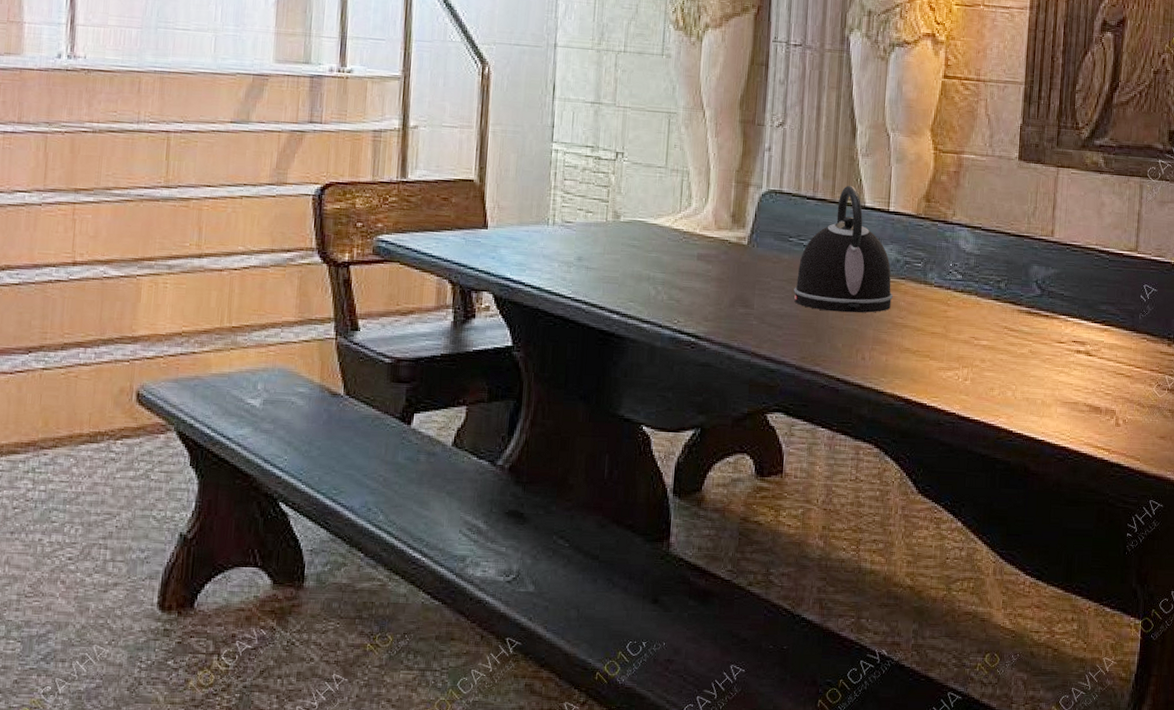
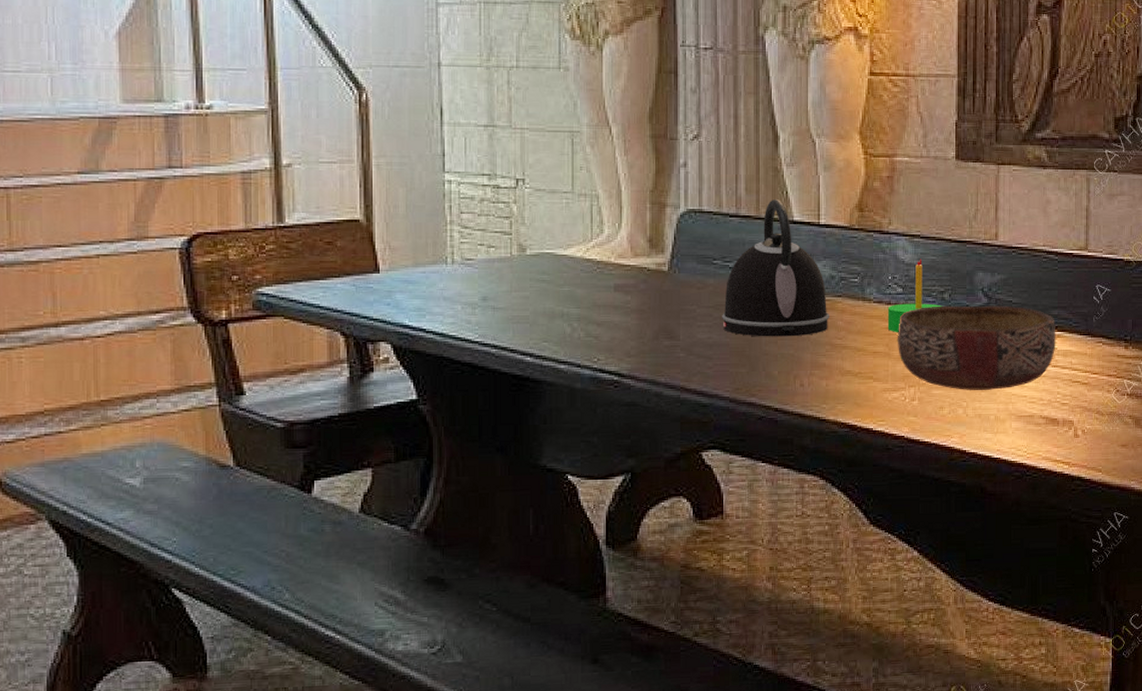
candle: none [946,249,998,316] -> present [887,259,942,332]
bowl: none [954,294,1104,376] -> present [898,305,1056,390]

